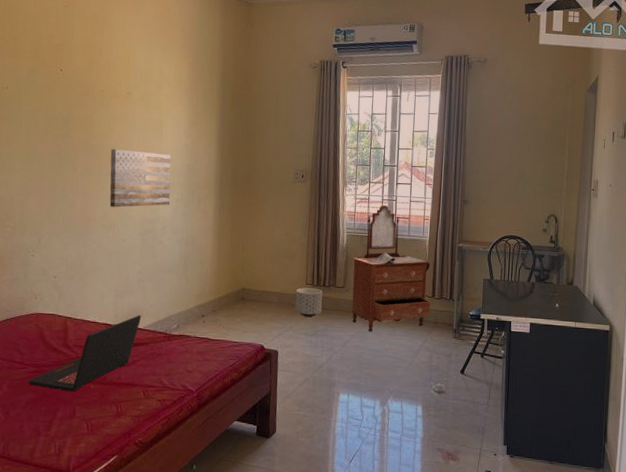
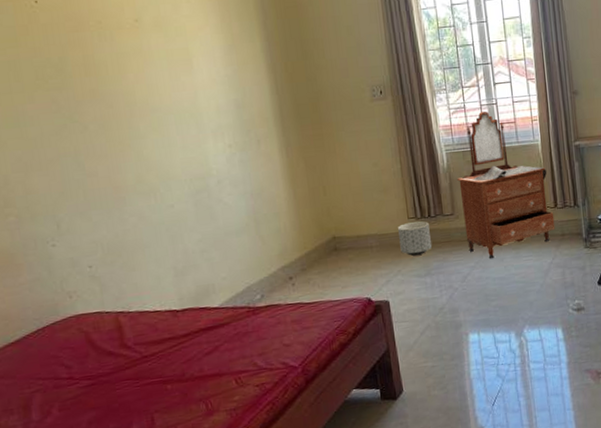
laptop: present [28,315,142,392] -> none [84,291,215,402]
wall art: present [109,149,171,208] -> none [128,90,221,168]

